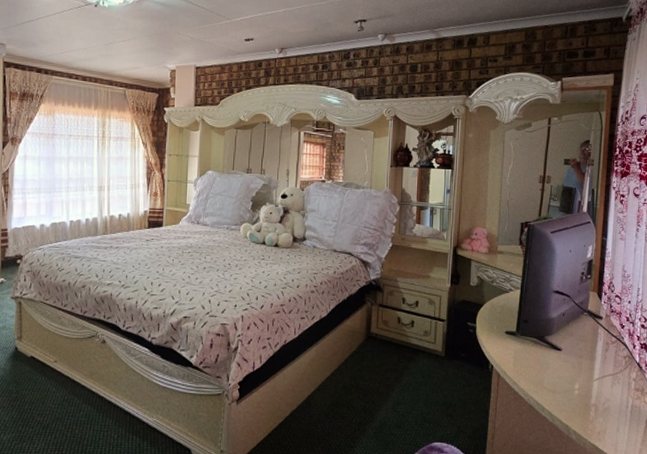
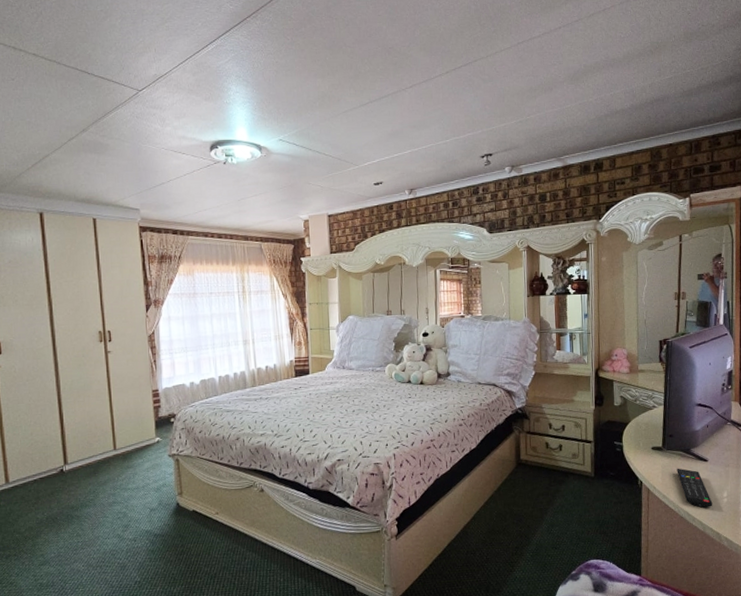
remote control: none [529,355,564,398] -> present [676,468,713,508]

